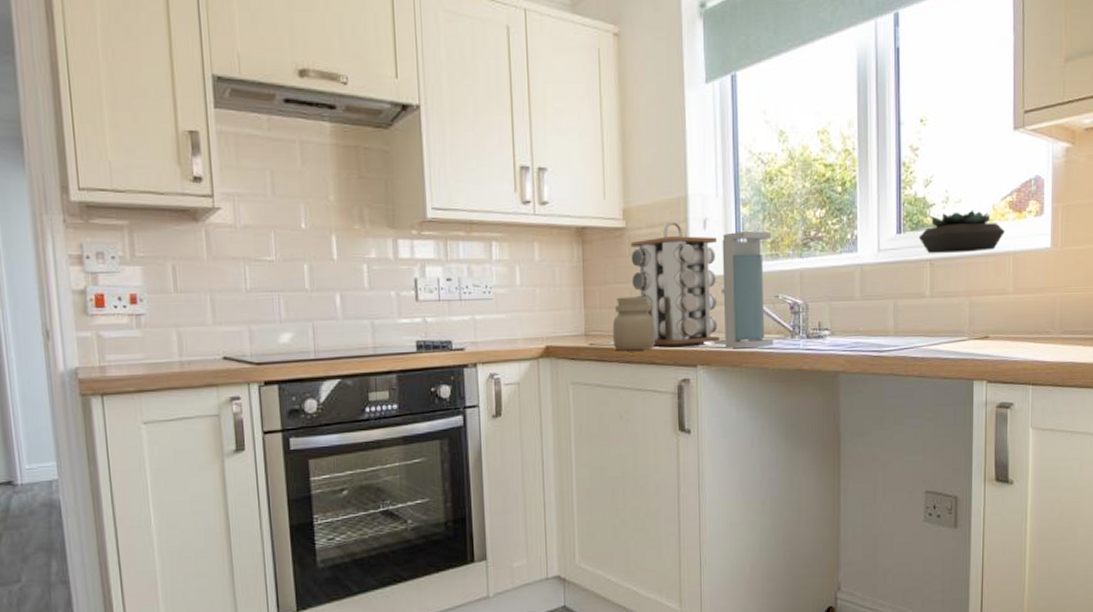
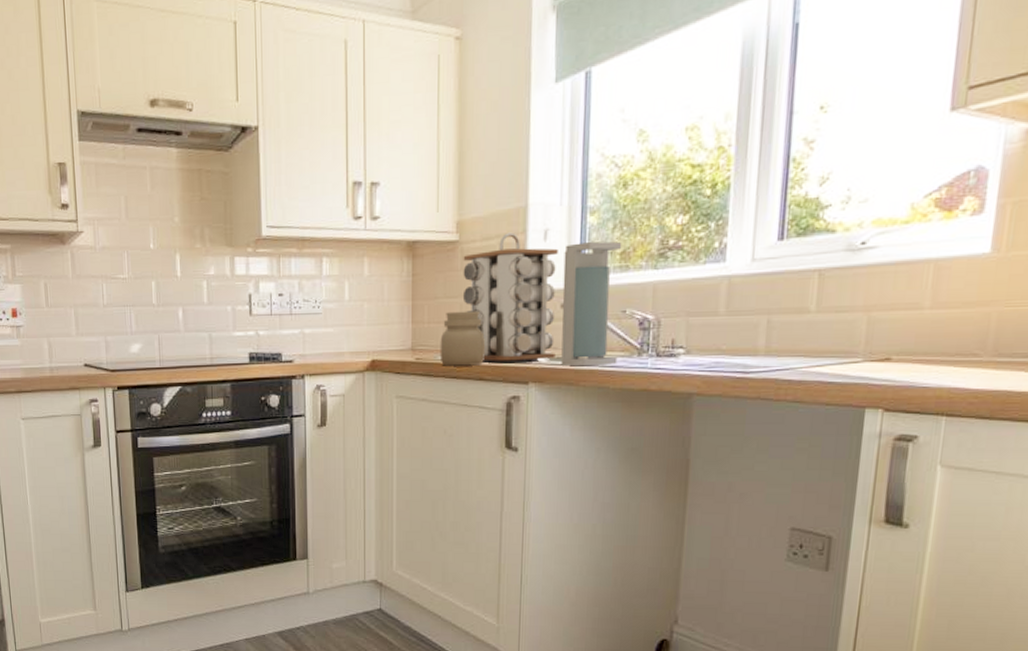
succulent plant: present [918,210,1005,254] -> none [806,210,926,263]

